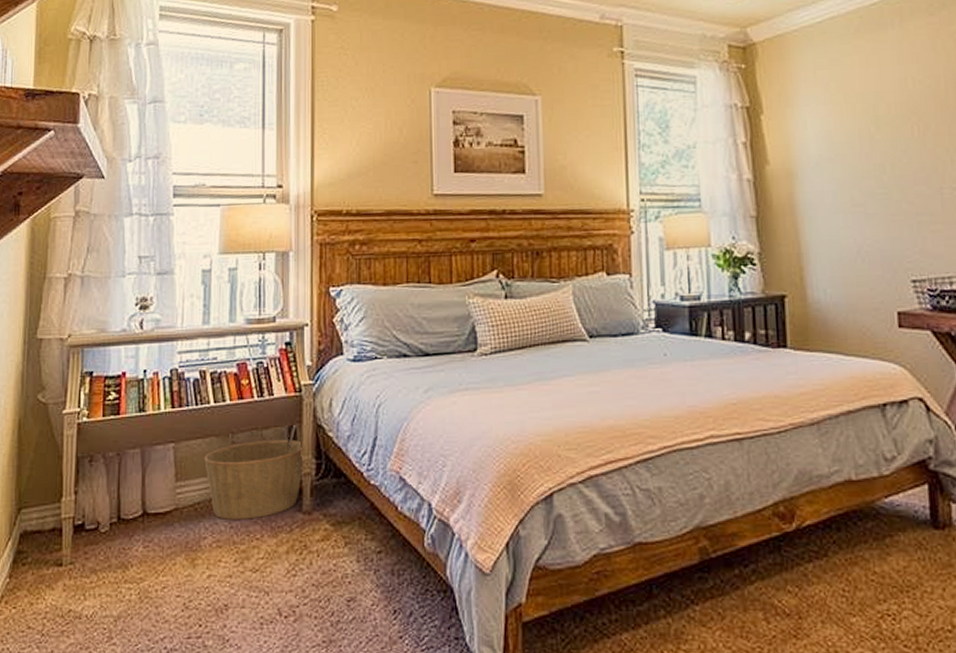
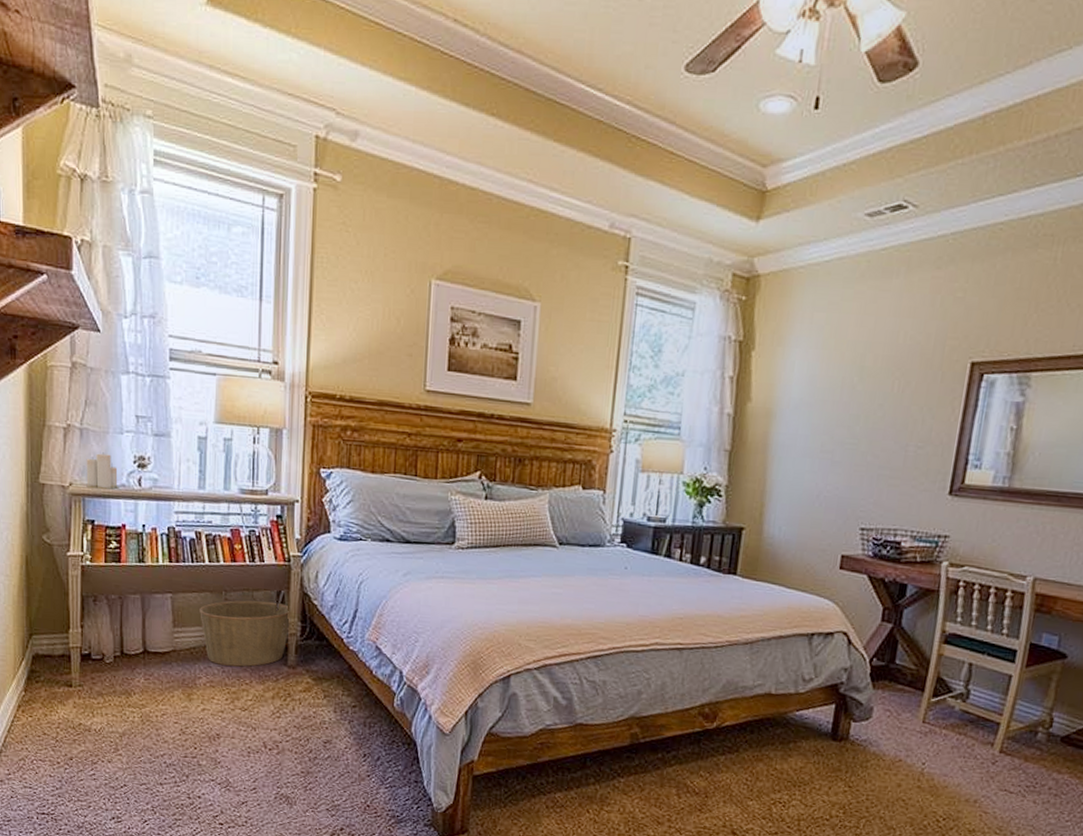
candle: none [86,298,120,338] -> present [86,452,119,490]

